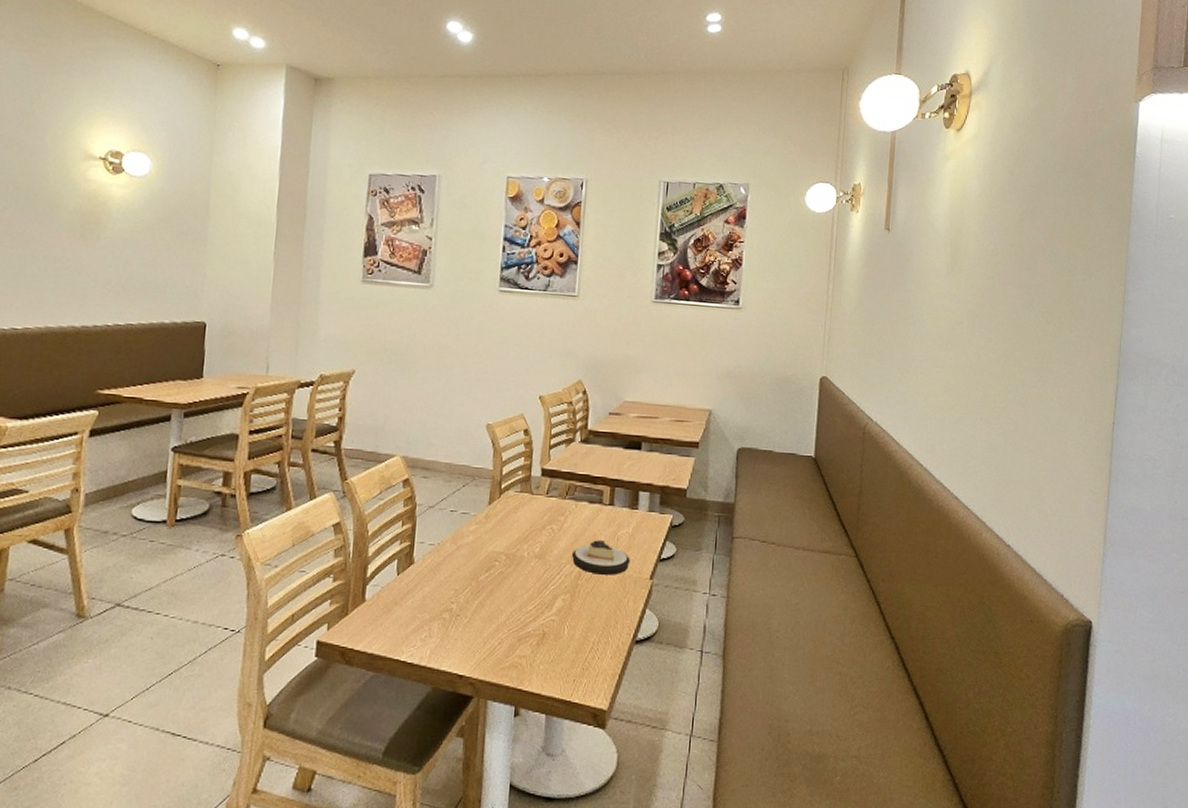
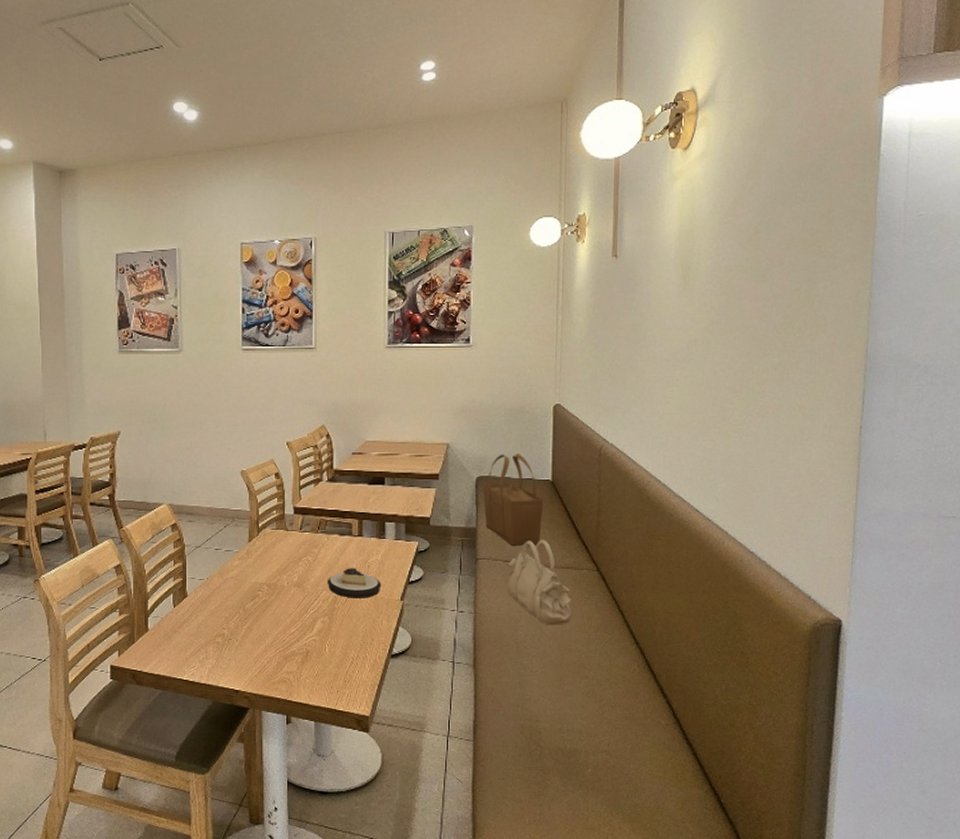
shopping bag: none [743,425,806,525] -> present [482,454,544,546]
shoulder bag: none [763,520,829,615] -> present [507,539,572,625]

